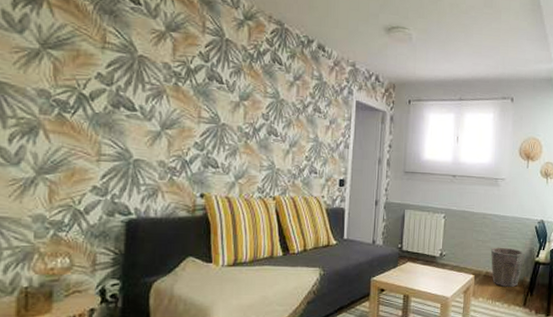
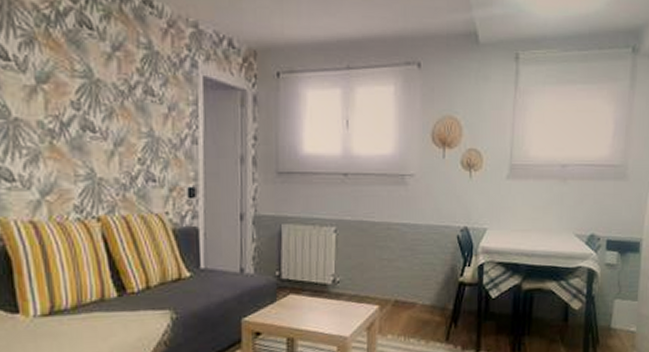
waste bin: present [490,247,525,288] -> none [399,266,445,319]

